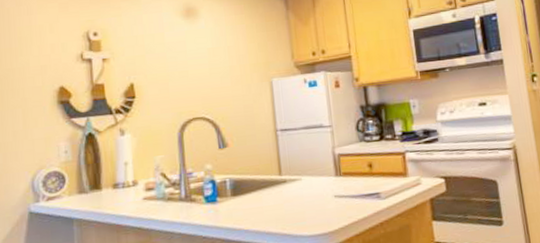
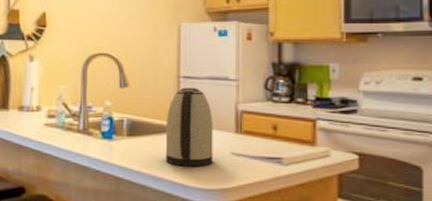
kettle: none [268,138,318,217] -> present [165,87,213,167]

